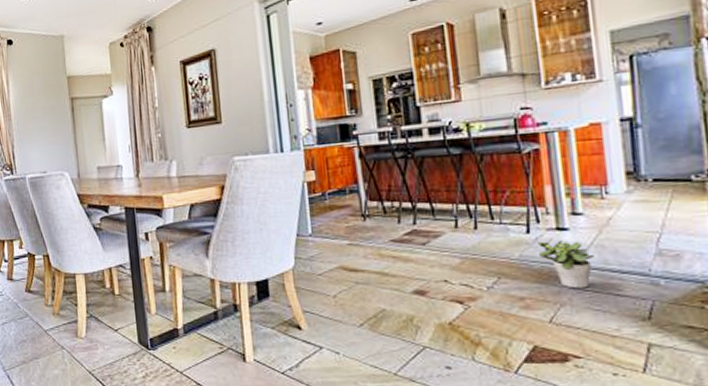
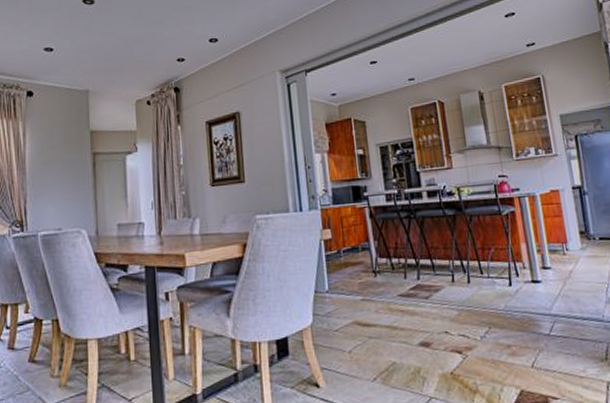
potted plant: present [536,238,594,289] -> none [517,290,562,335]

